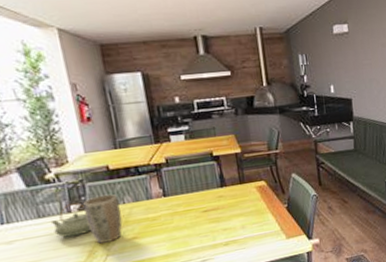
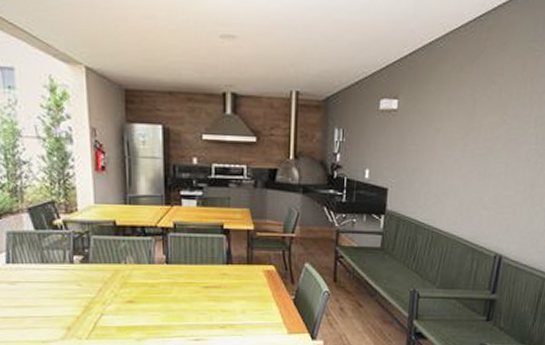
teapot: present [52,203,91,237] -> none [54,254,89,289]
plant pot: present [83,194,123,244] -> none [86,250,121,301]

